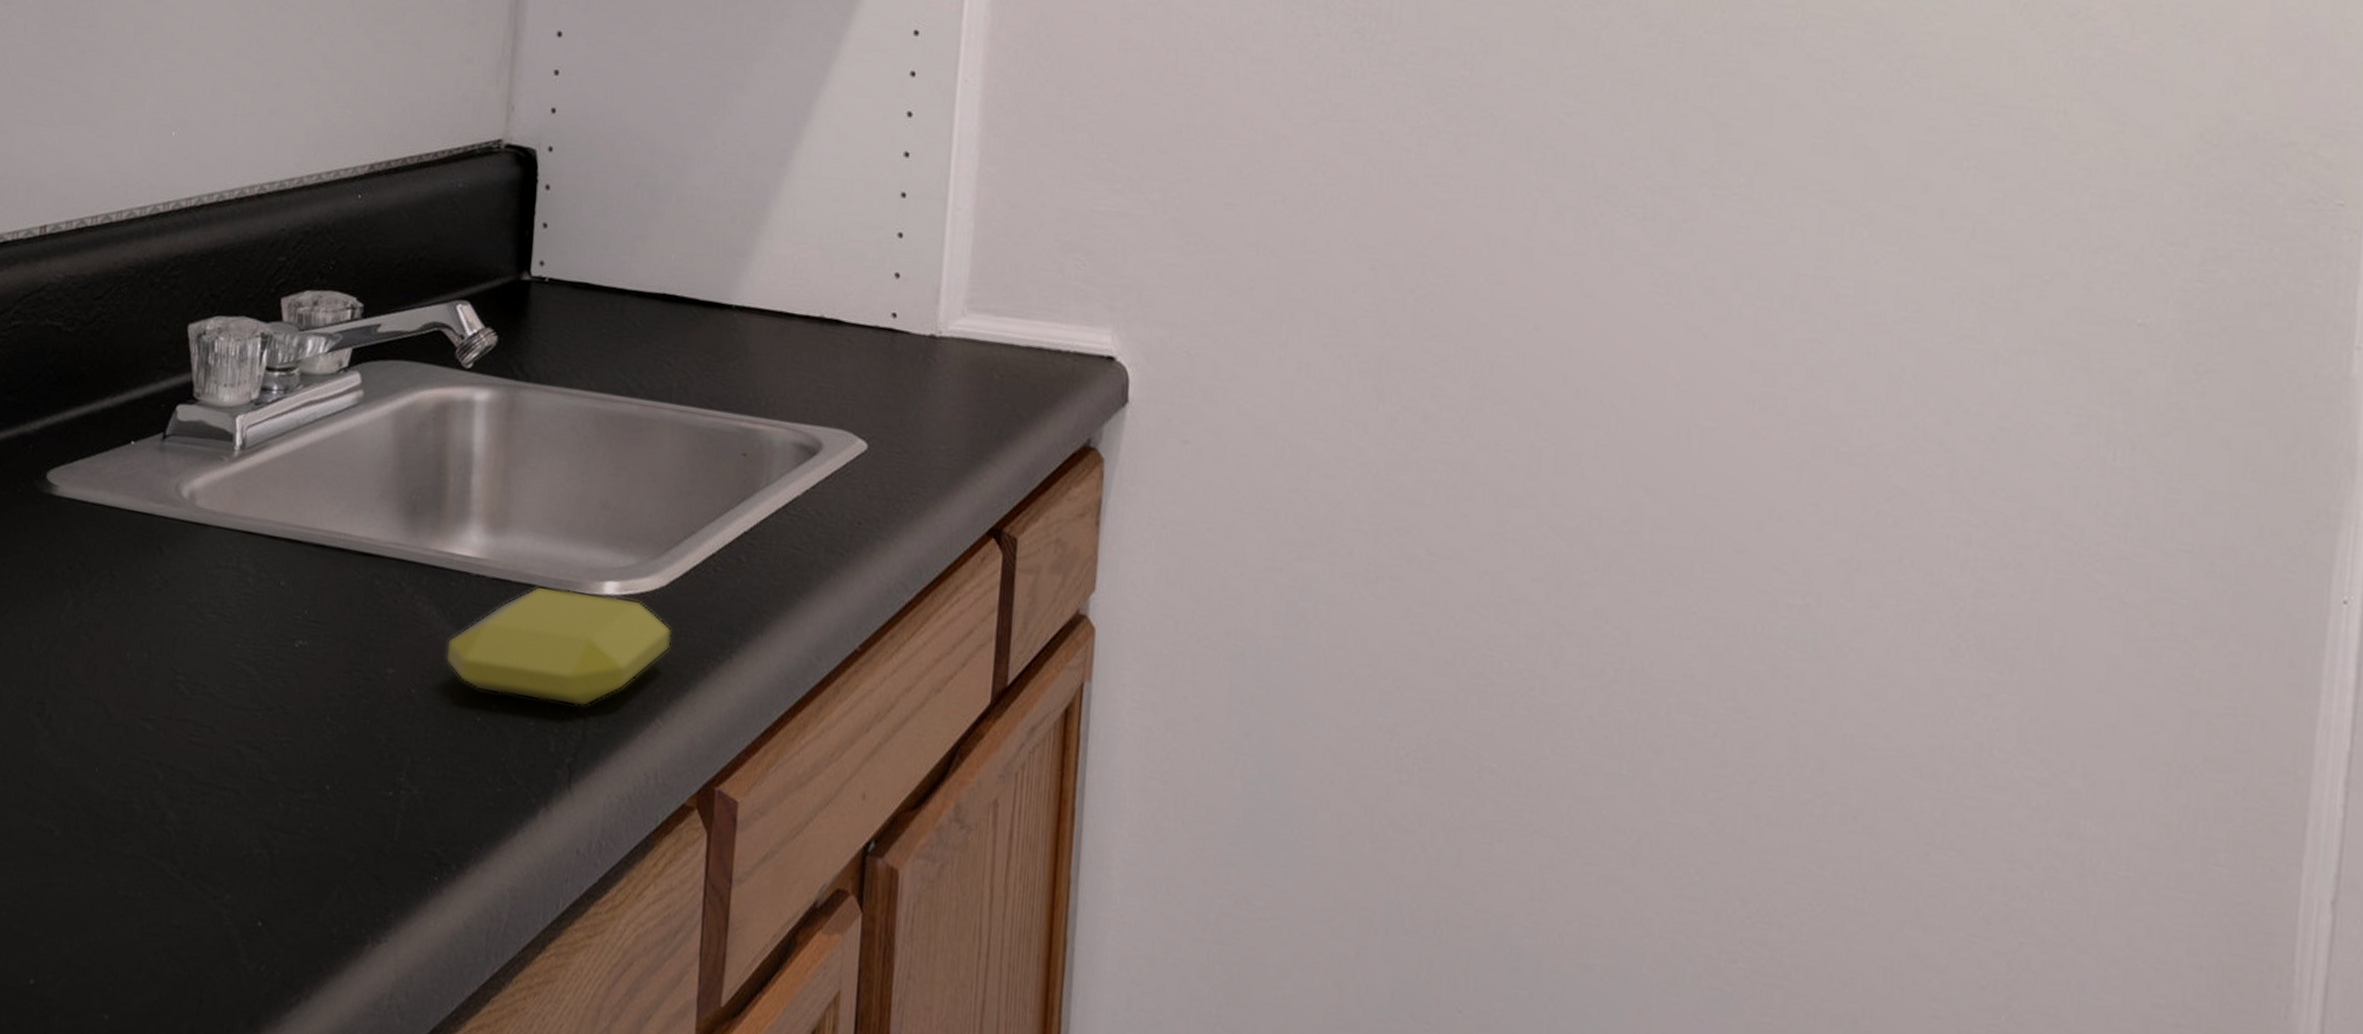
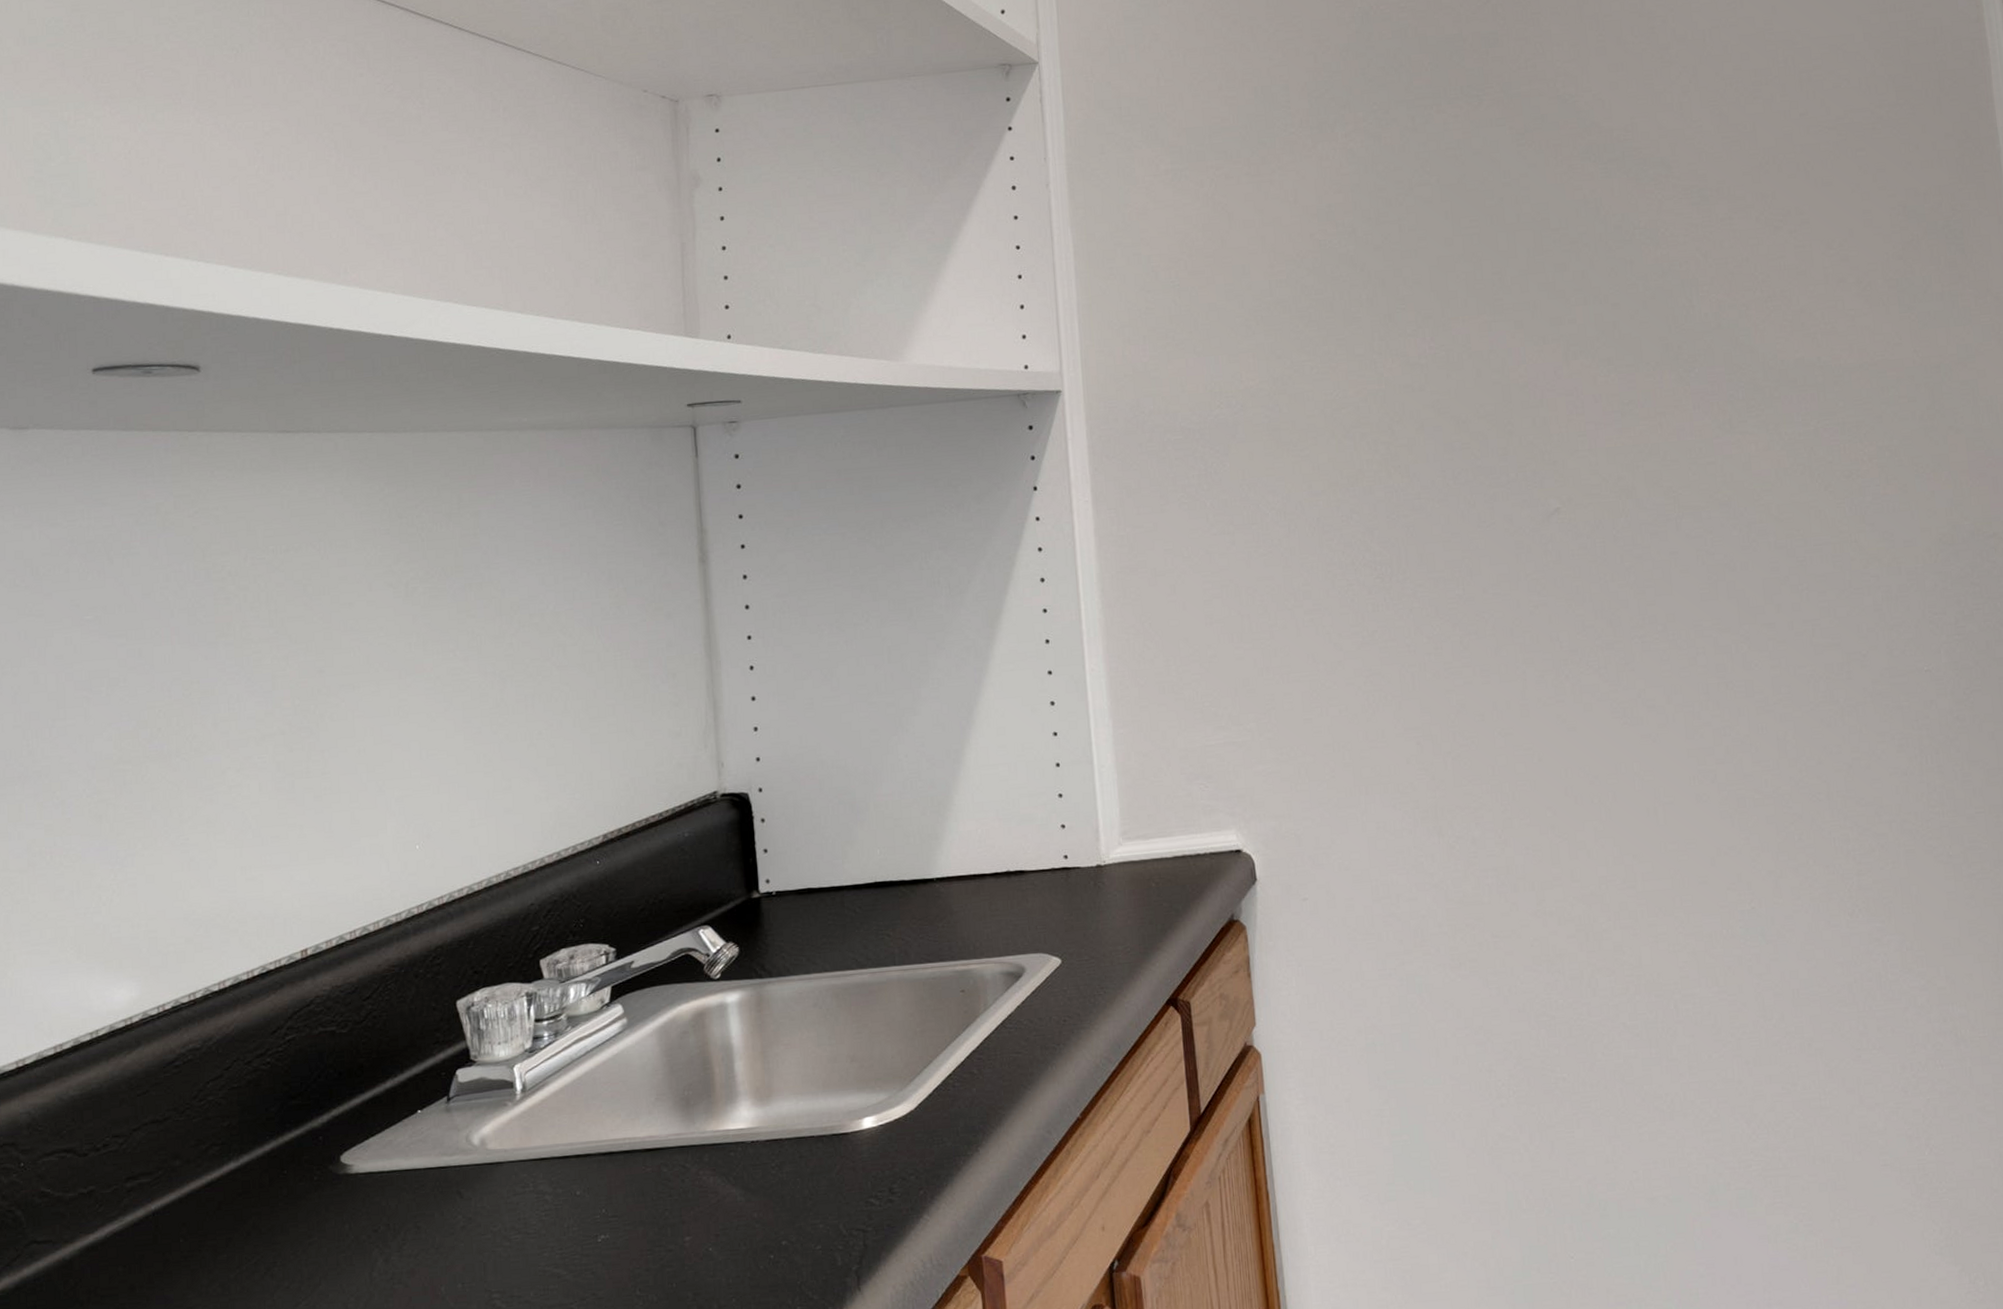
soap bar: present [445,585,672,707] -> none [734,1126,926,1234]

